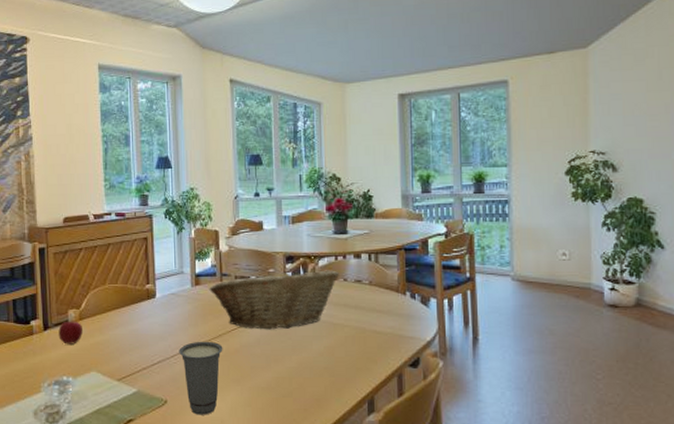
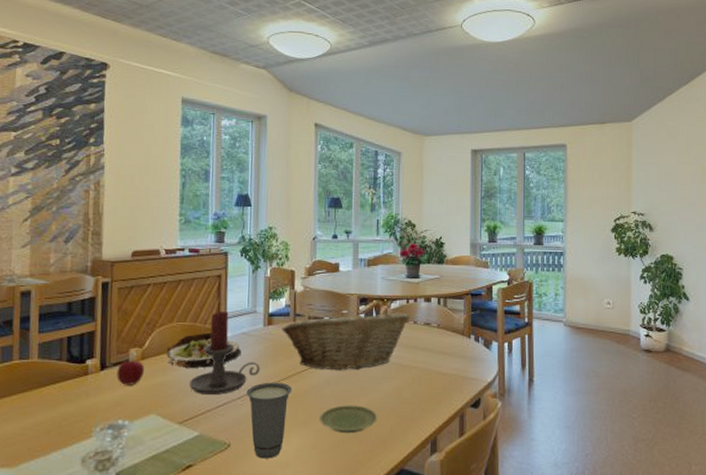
salad plate: none [101,293,172,328] -> present [166,332,242,368]
candle holder: none [124,273,191,353] -> present [188,311,260,394]
plate: none [252,364,311,392] -> present [320,405,378,434]

